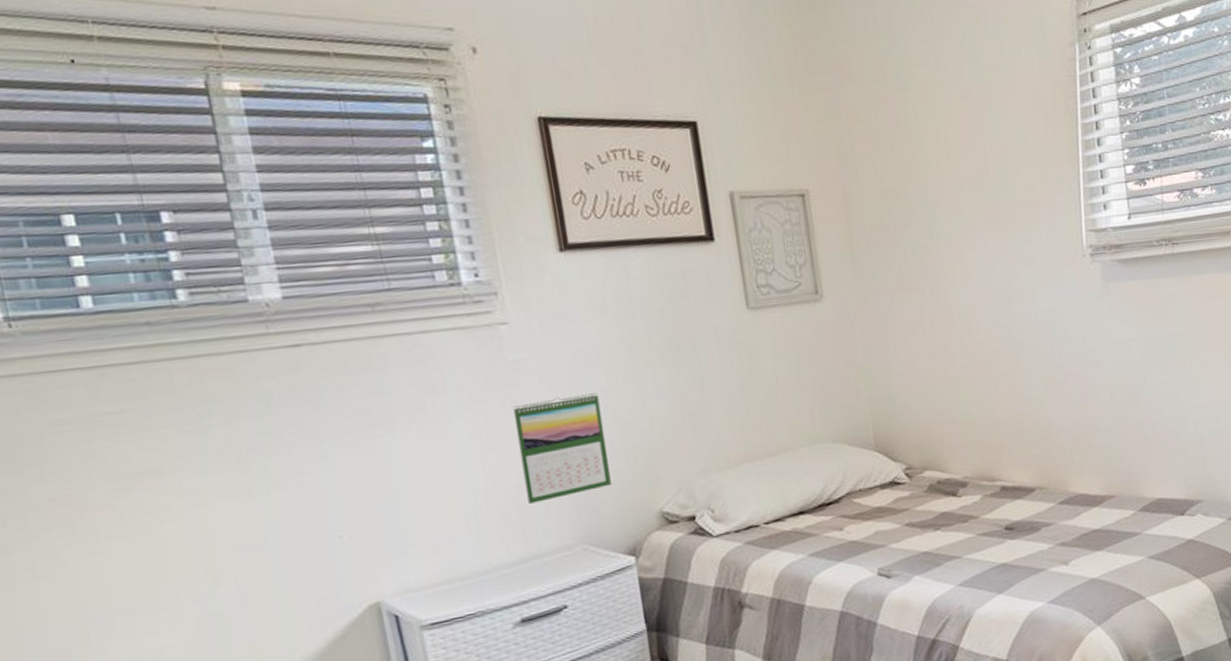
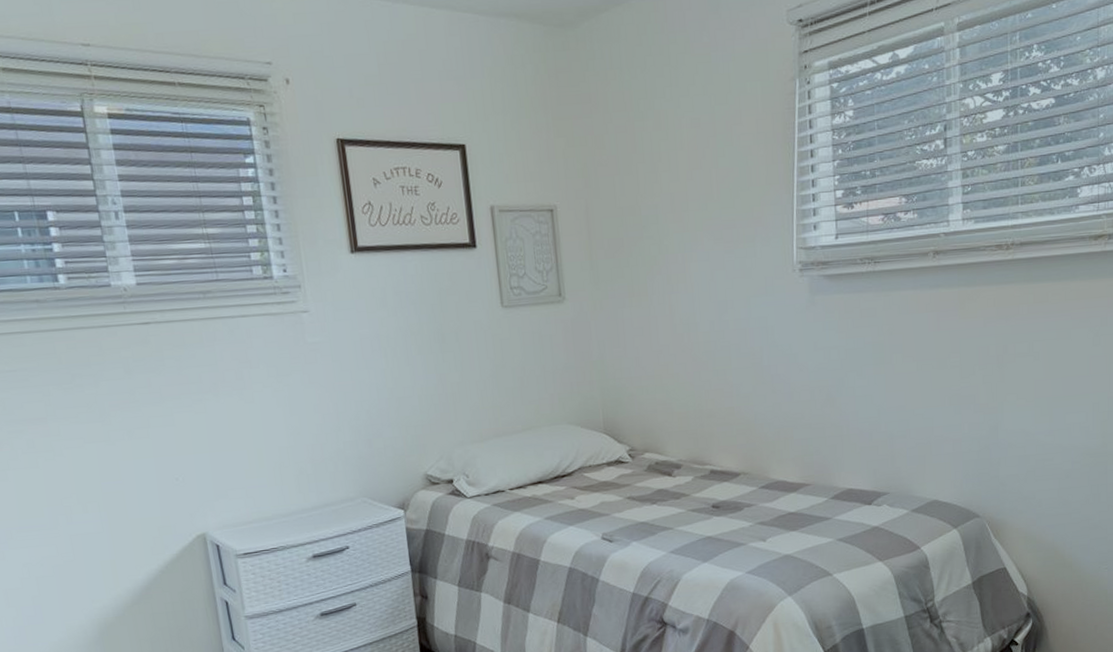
calendar: present [513,393,611,504] -> none [310,372,387,461]

